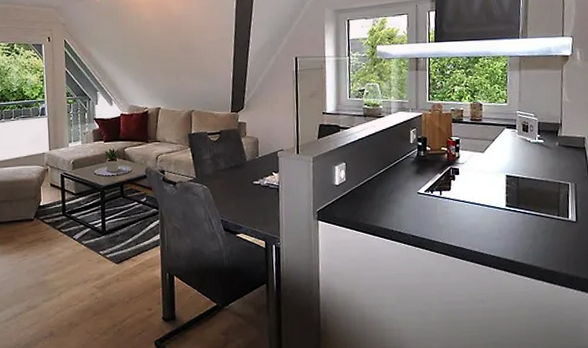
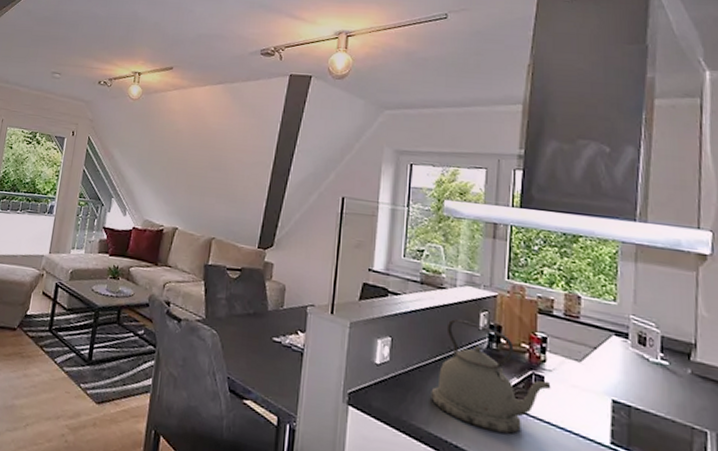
kettle: none [378,139,464,216] -> present [431,319,551,434]

